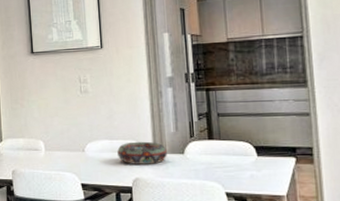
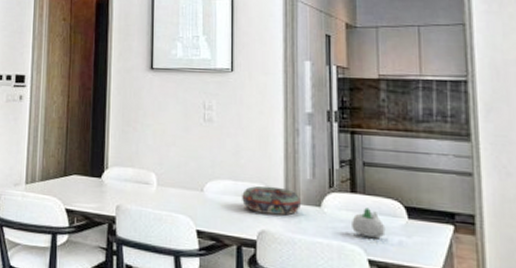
succulent planter: none [210,150,239,174] -> present [352,207,386,238]

